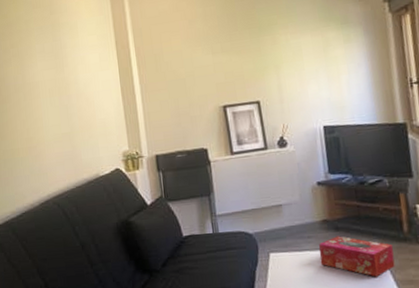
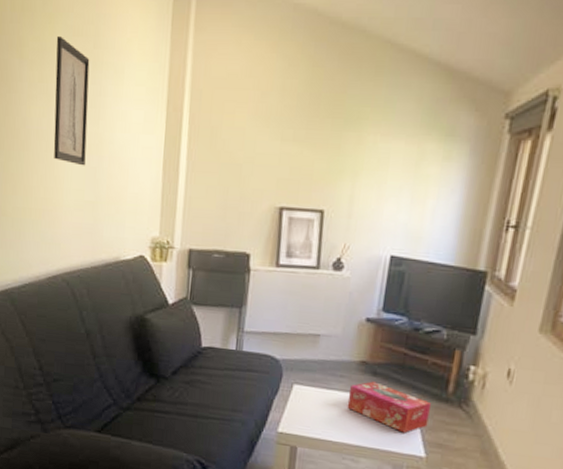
wall art: none [20,11,59,106] -> present [53,36,90,166]

